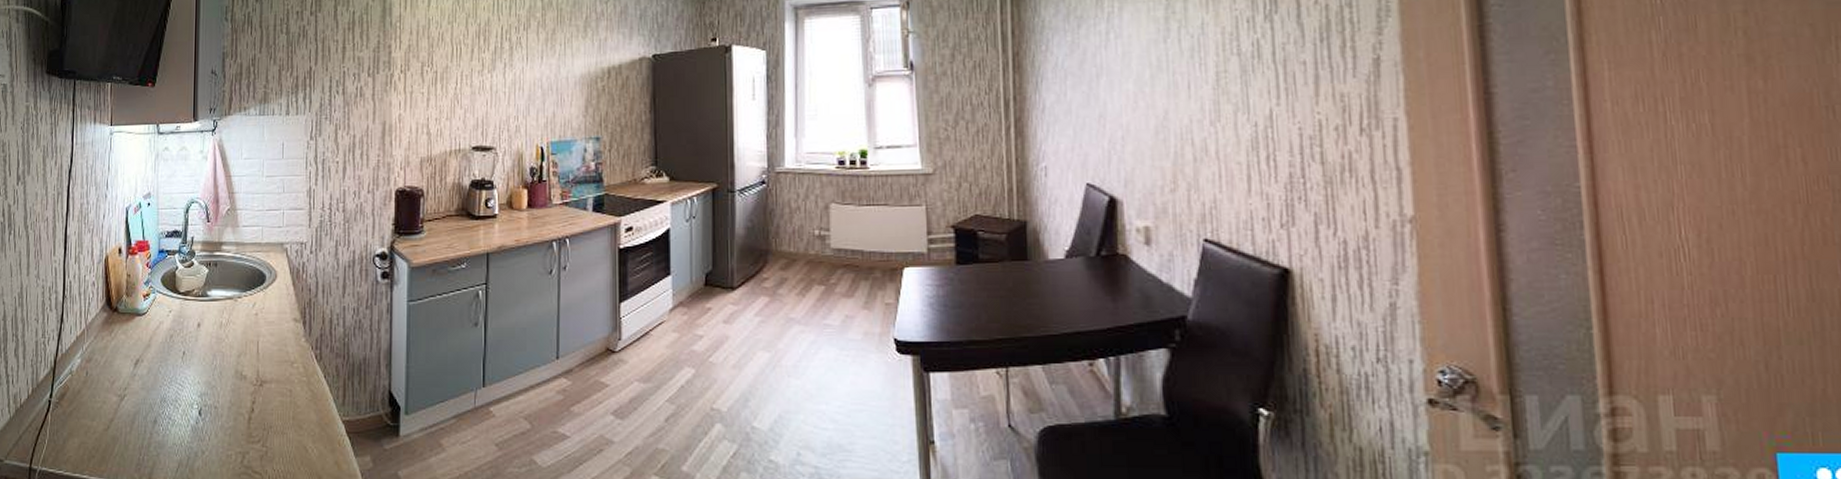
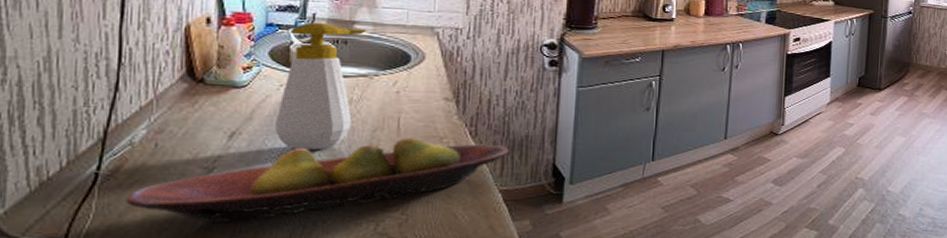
fruit bowl: none [67,363,350,452] -> present [125,138,510,224]
soap bottle: none [166,245,230,377] -> present [275,22,365,150]

